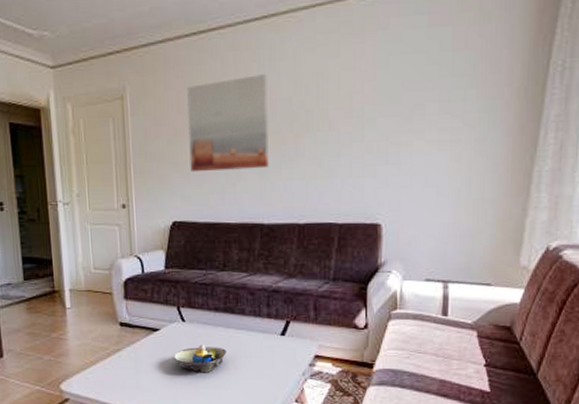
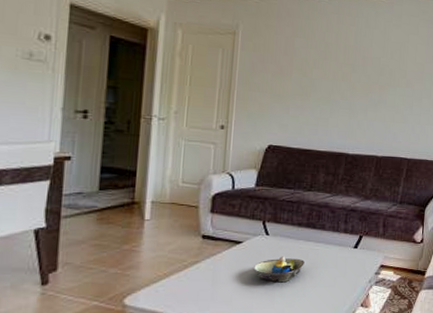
wall art: present [187,74,269,172] -> none [290,34,363,109]

